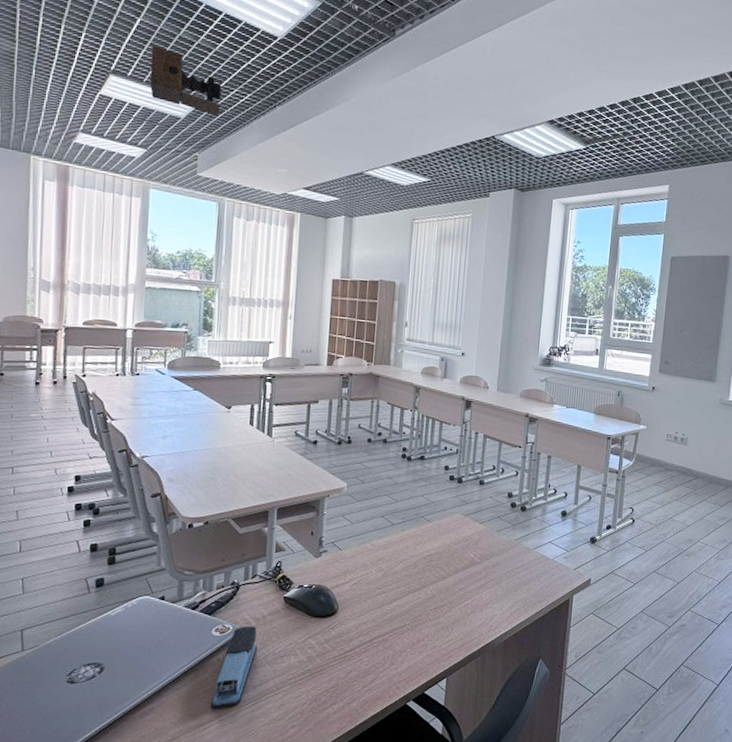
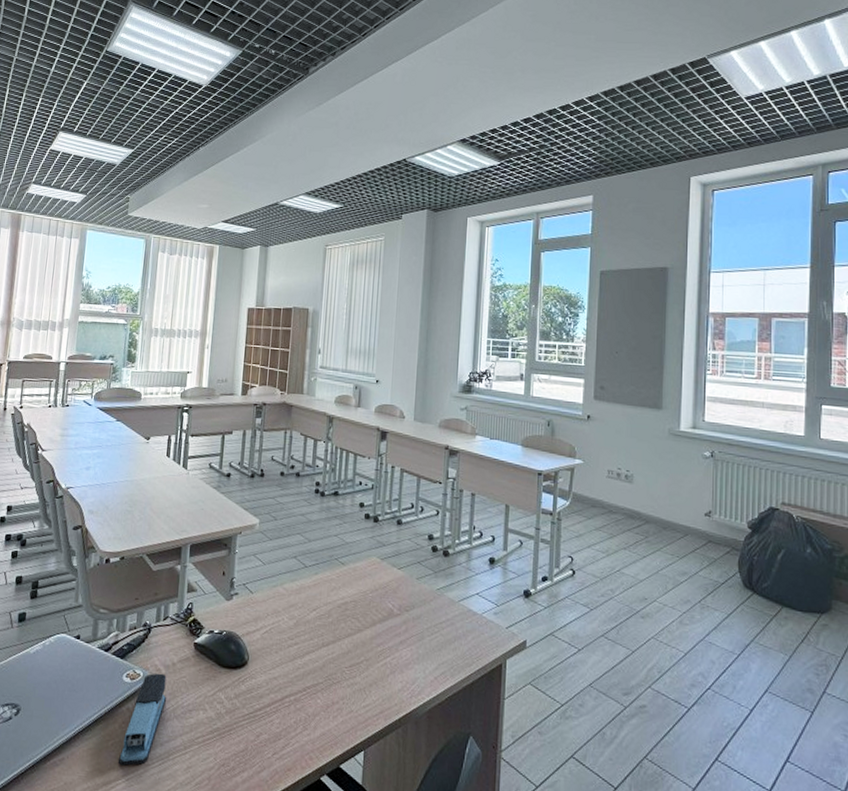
projector: present [149,45,224,116] -> none [91,103,153,161]

